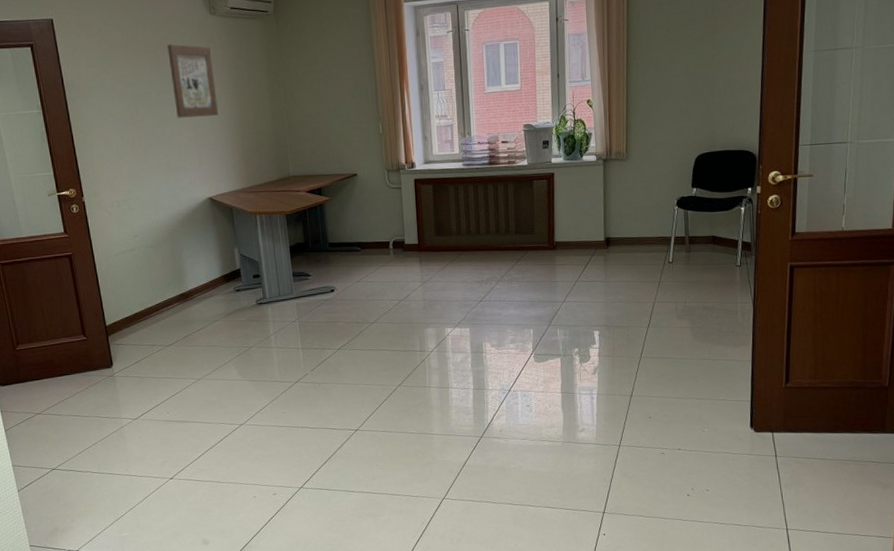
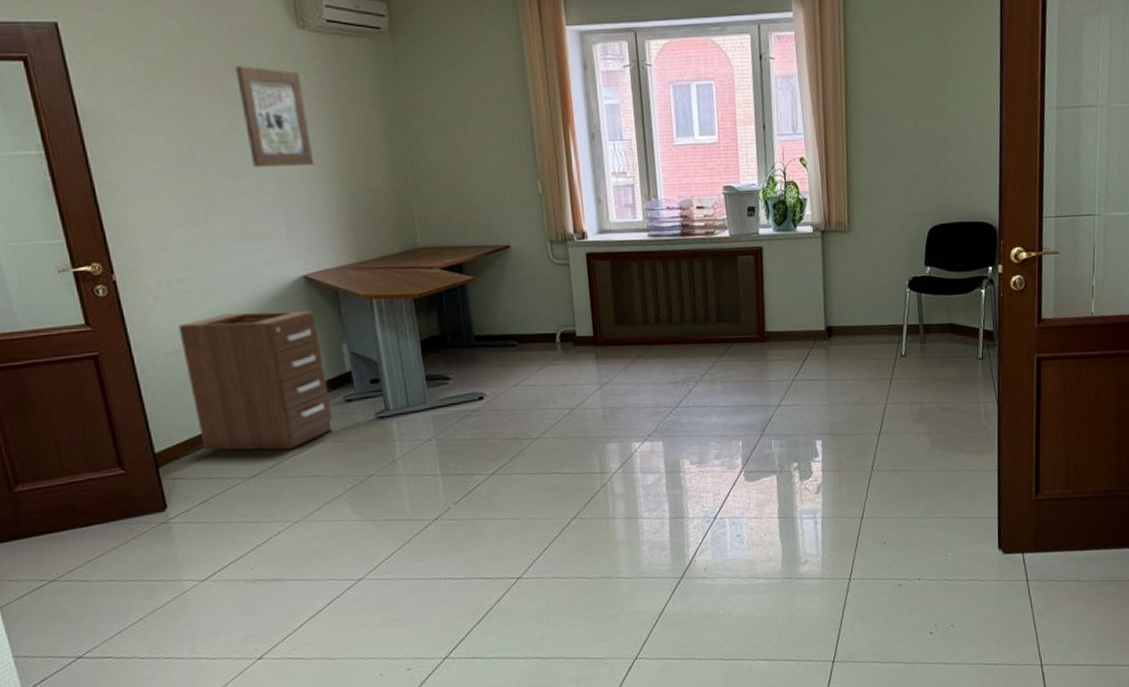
filing cabinet: none [124,223,226,326] -> present [178,311,333,451]

